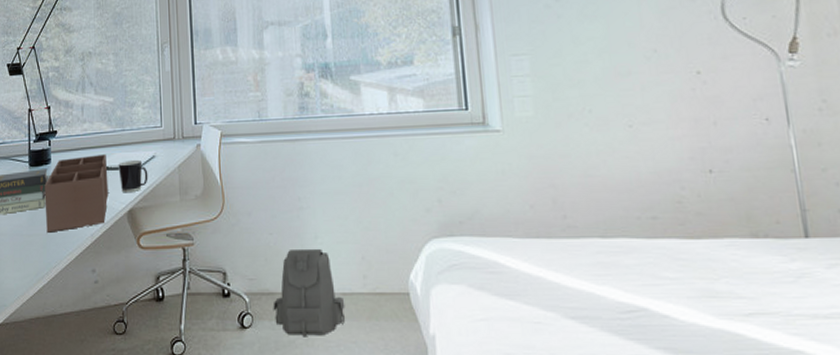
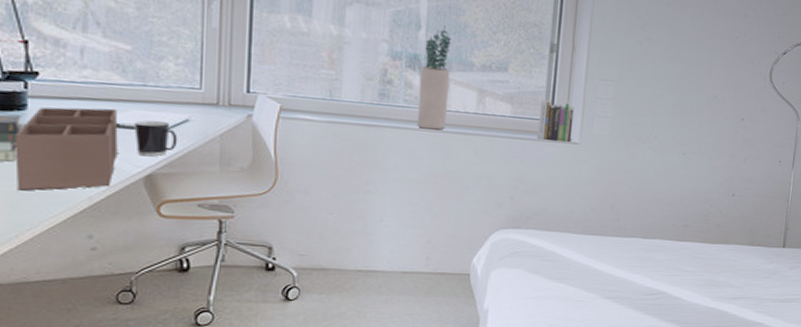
backpack: present [273,248,345,337] -> none [324,229,404,310]
vase: none [332,30,363,137] -> present [416,25,451,130]
books: none [452,84,493,133] -> present [538,98,574,143]

